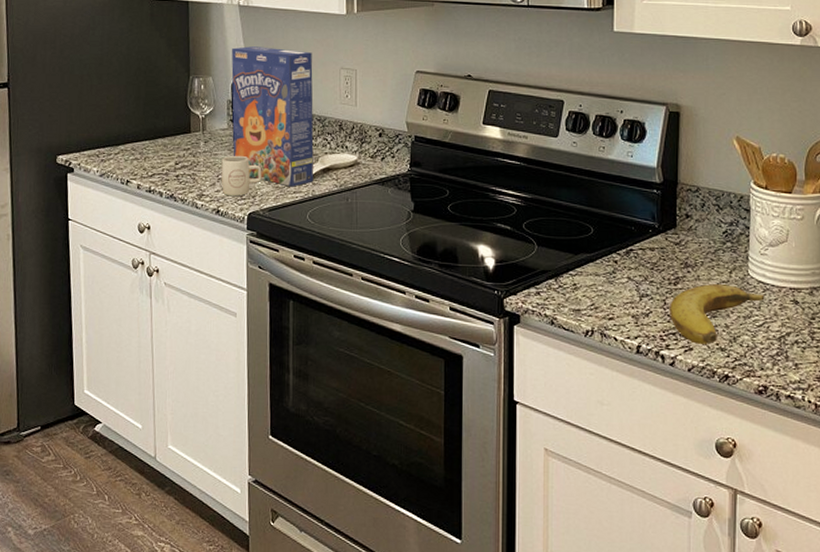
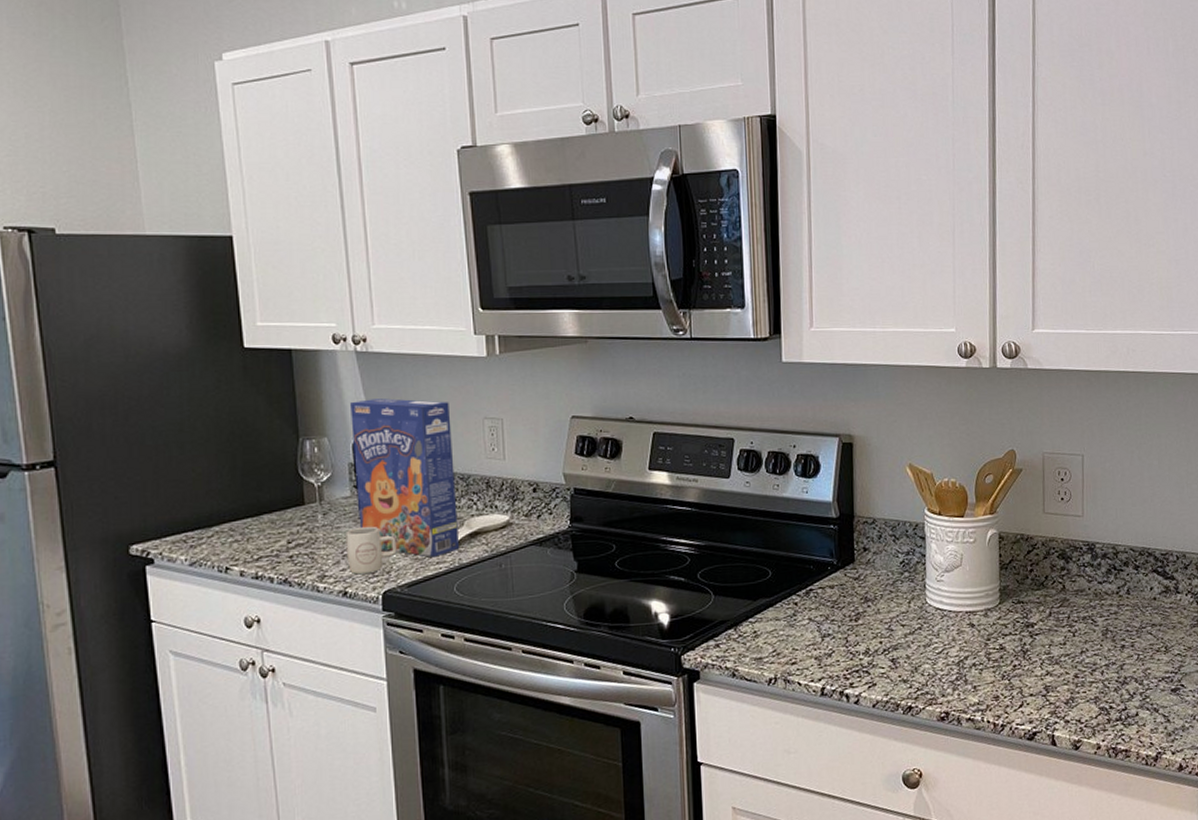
banana: present [669,284,765,344] -> none [851,615,943,679]

